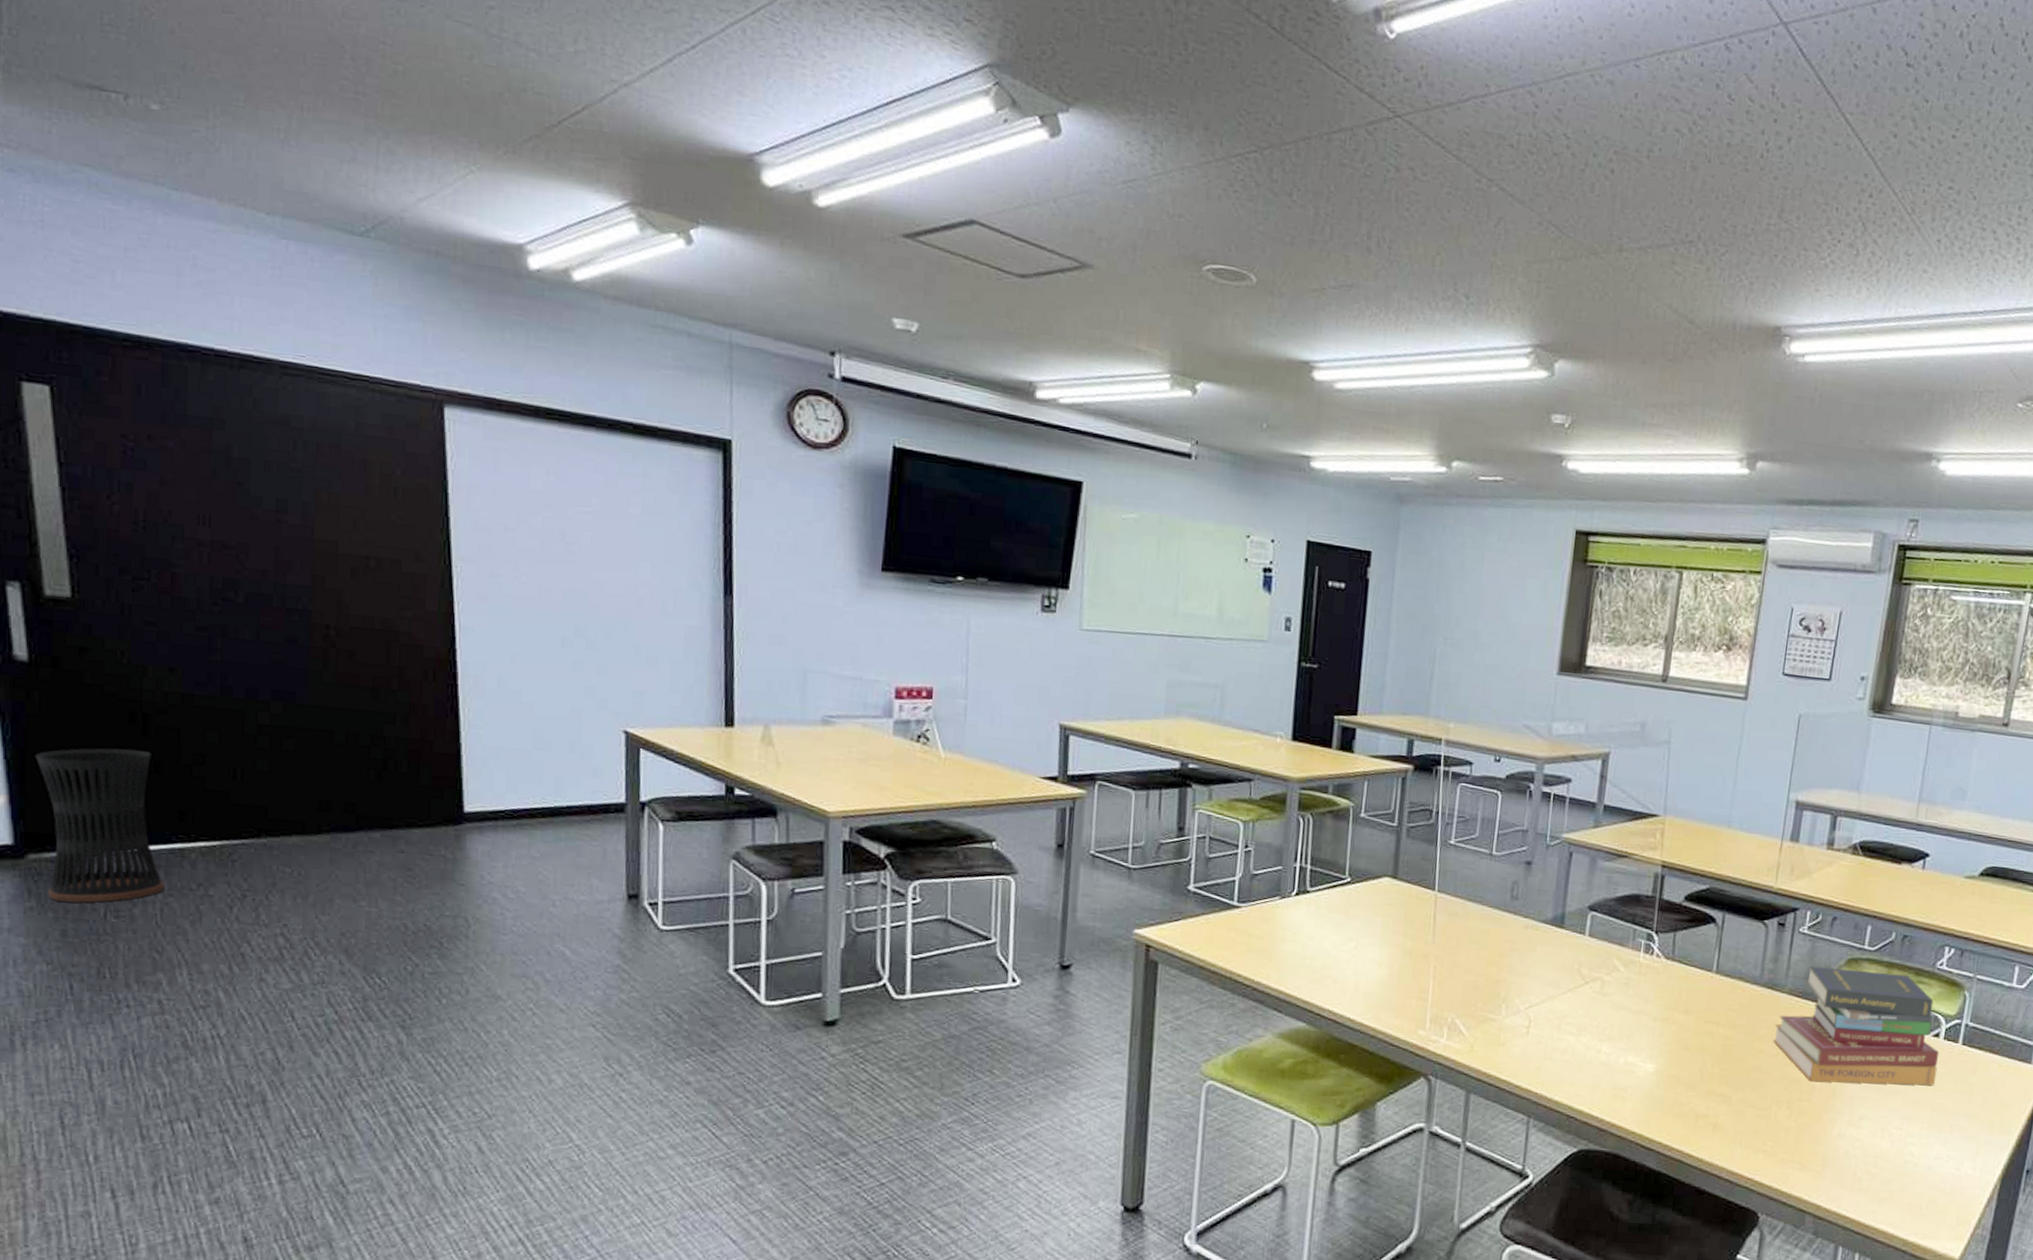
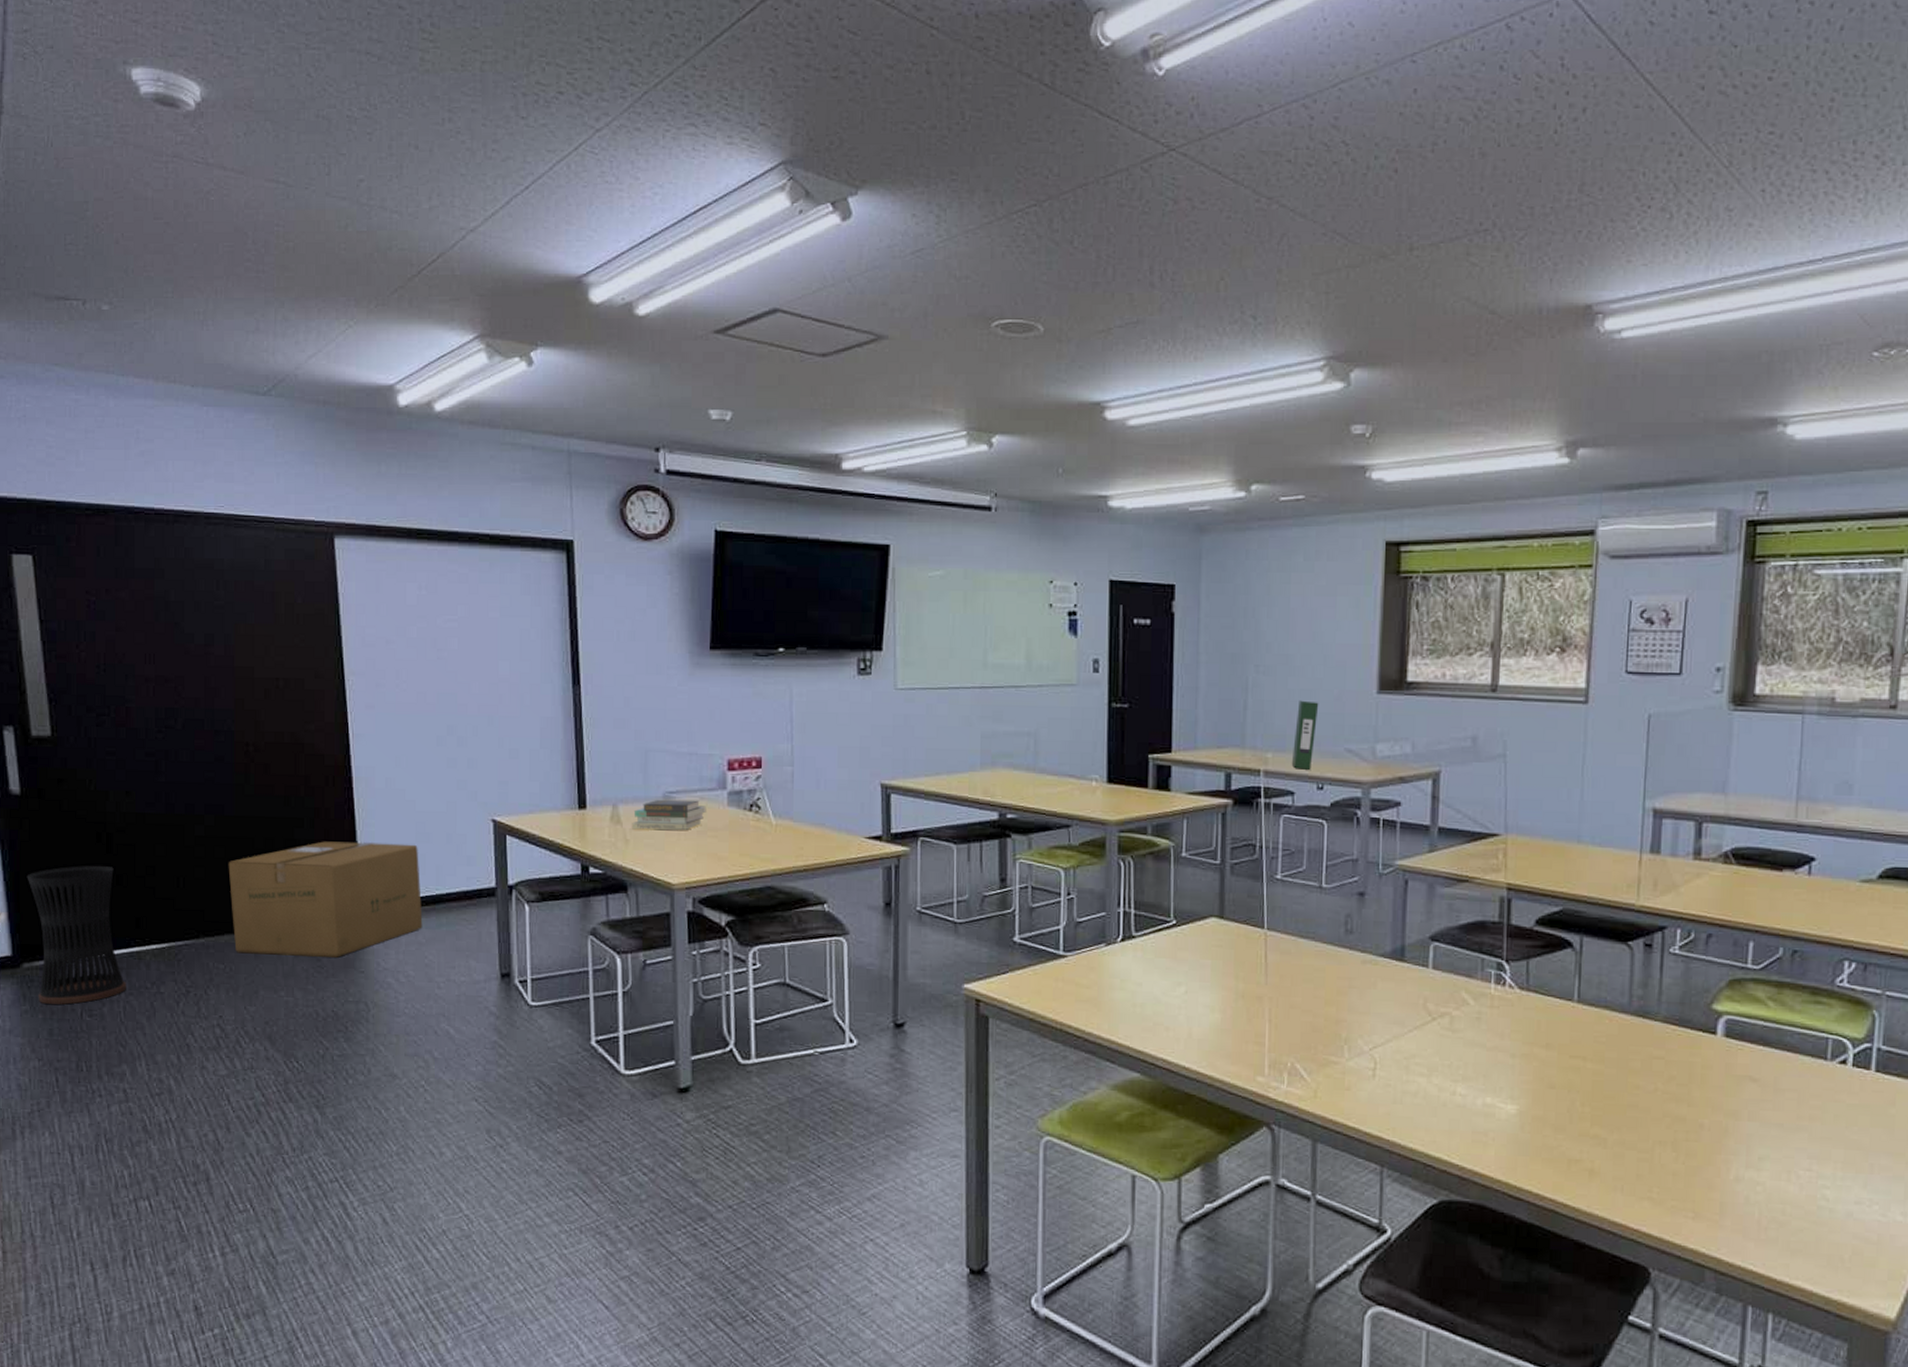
box: none [299,740,538,868] -> present [228,841,423,957]
books: none [785,722,870,757] -> present [632,799,706,831]
binder: none [1472,675,1502,742] -> present [1291,700,1319,770]
books: present [1773,965,1940,1086] -> none [1649,989,1849,1120]

